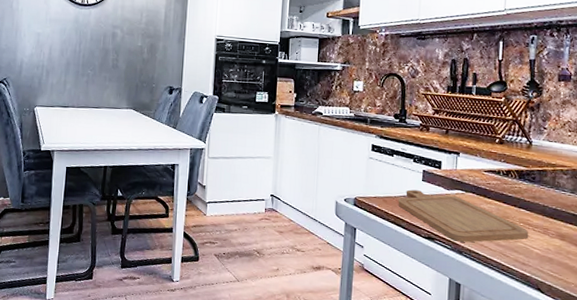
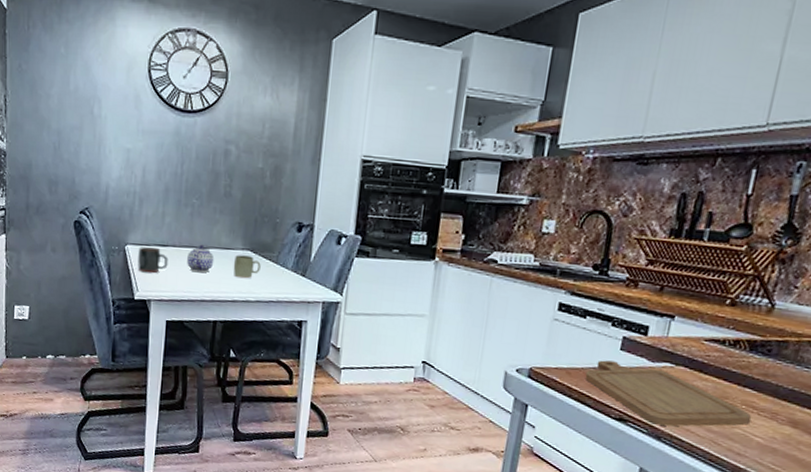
mug: none [44,108,69,128] -> present [137,247,169,273]
teapot: none [83,105,105,128] -> present [187,244,214,273]
mug: none [119,113,141,132] -> present [233,255,261,279]

